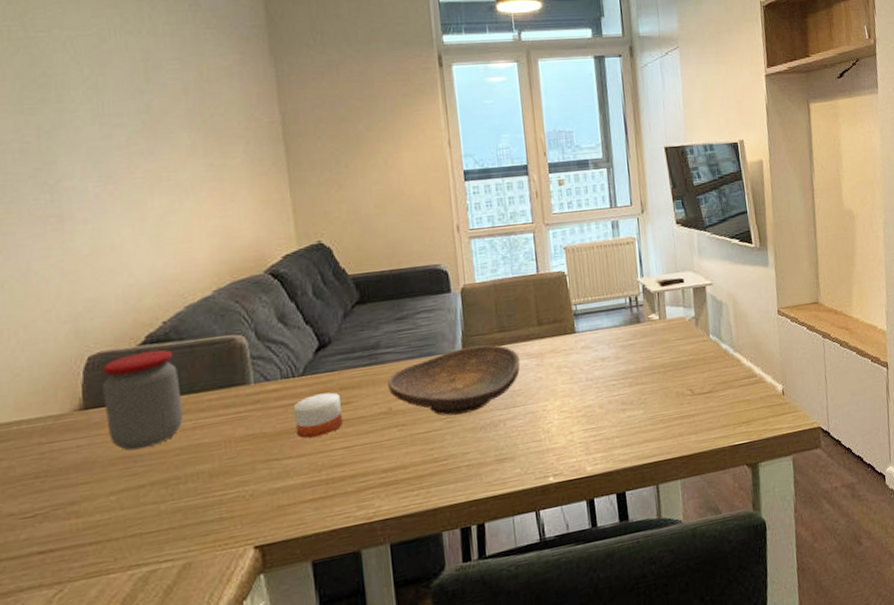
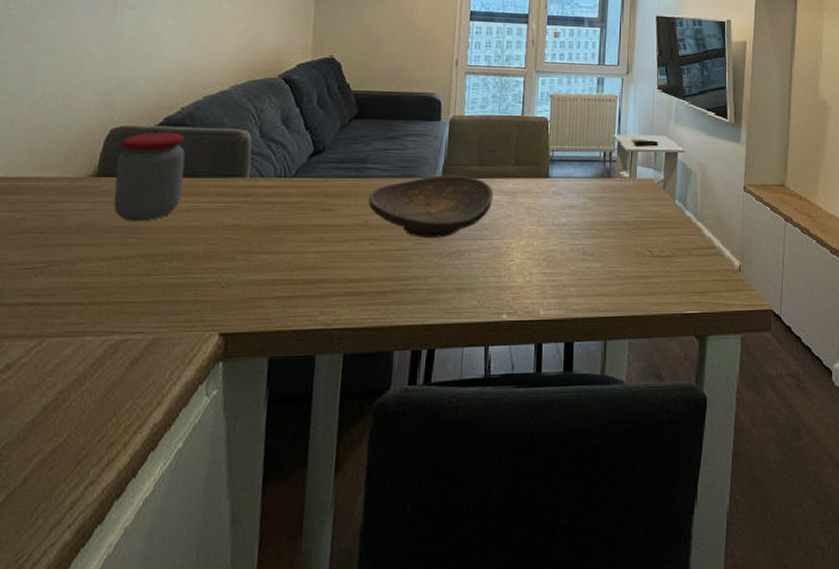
candle: present [293,392,344,438] -> none [278,195,324,237]

